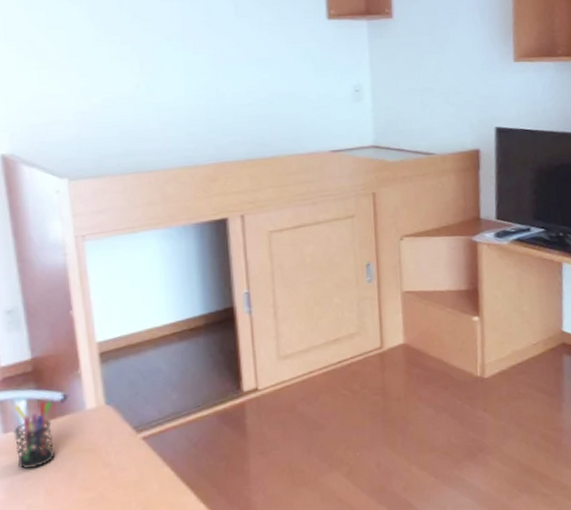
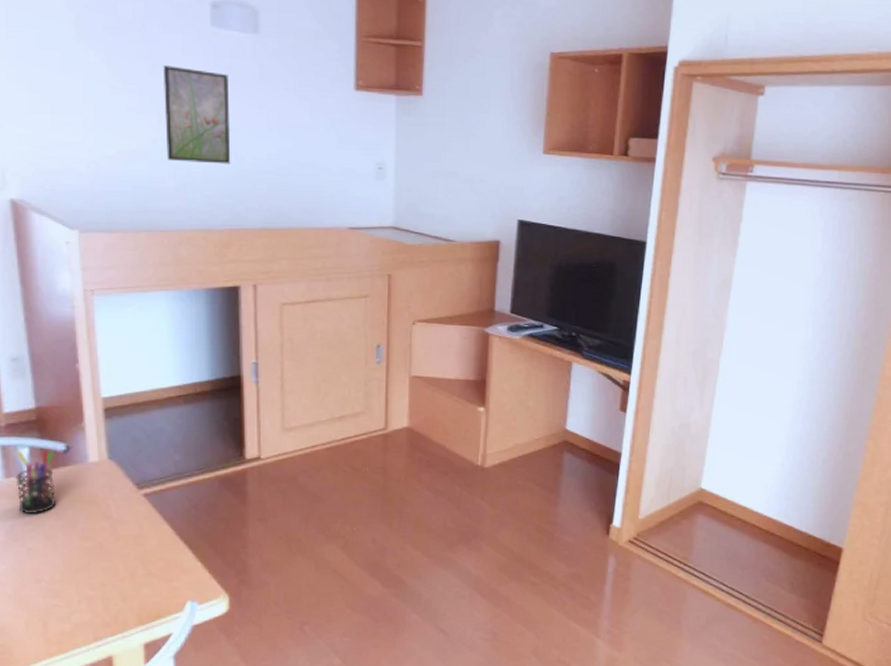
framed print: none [142,13,212,103] -> present [163,65,231,164]

